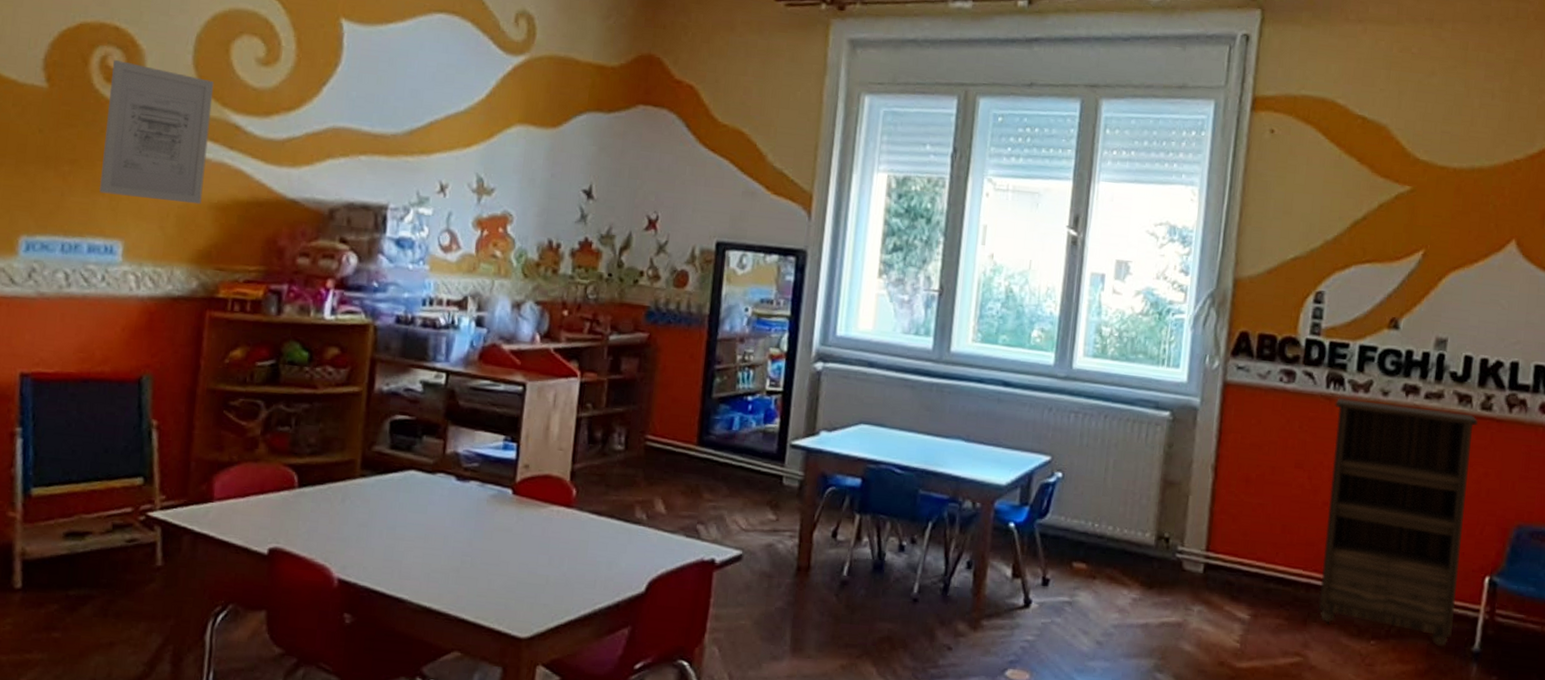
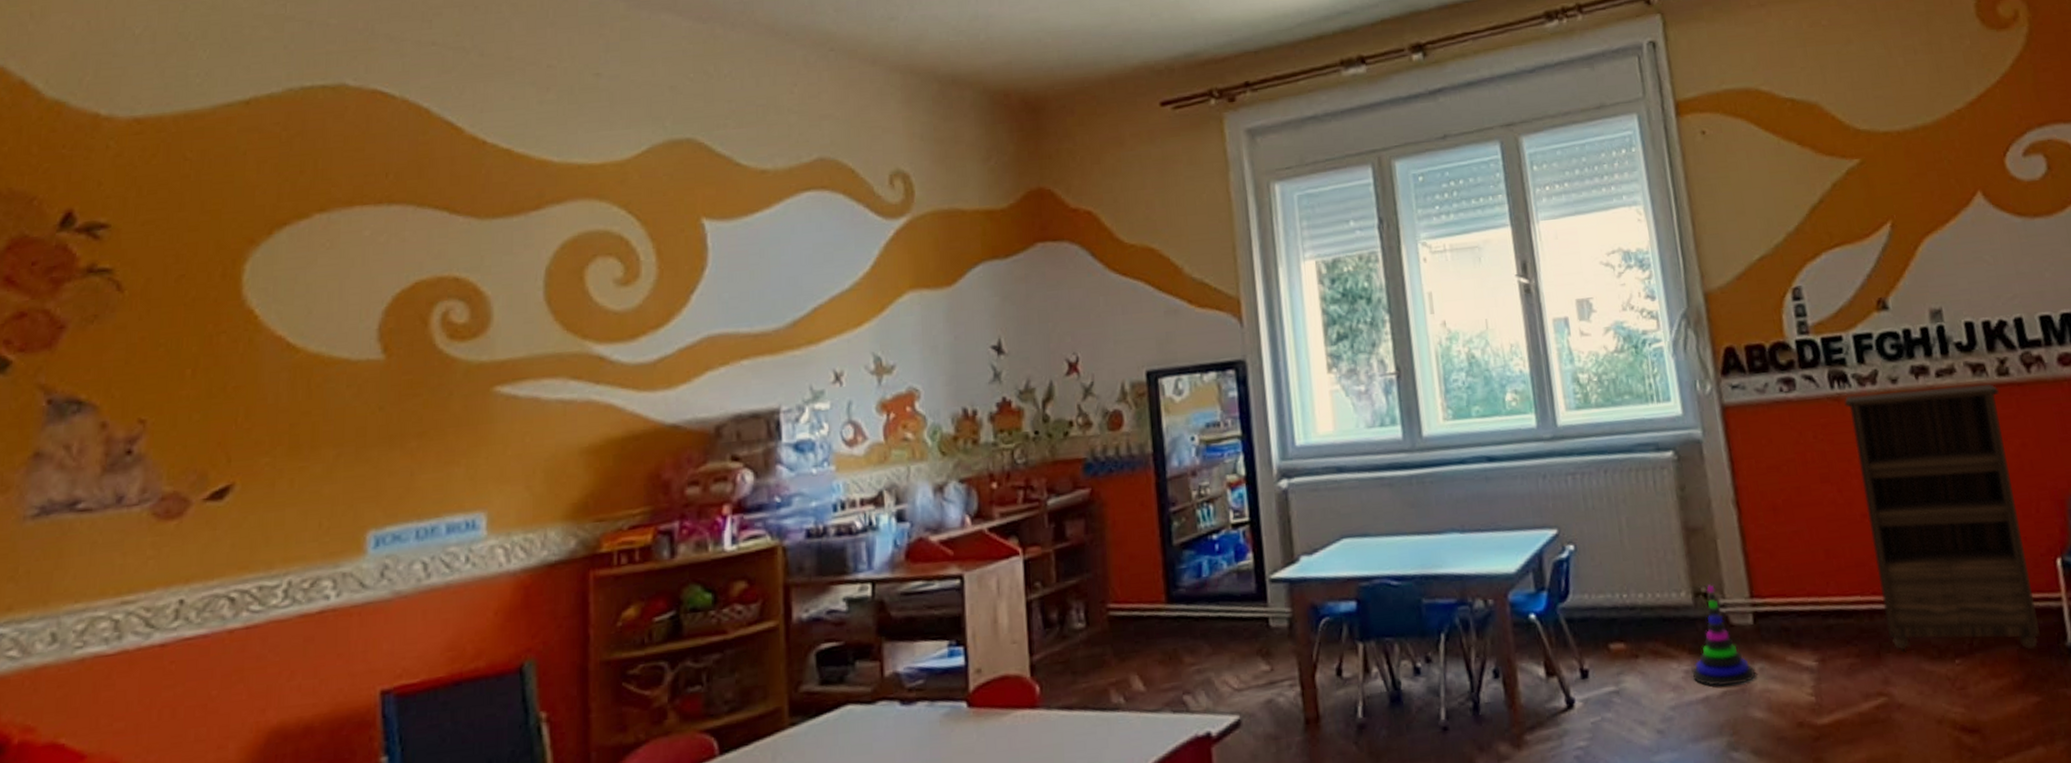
wall art: present [99,60,214,205] -> none [454,313,571,463]
stacking toy: none [1138,532,1194,620] -> present [1691,585,1755,686]

